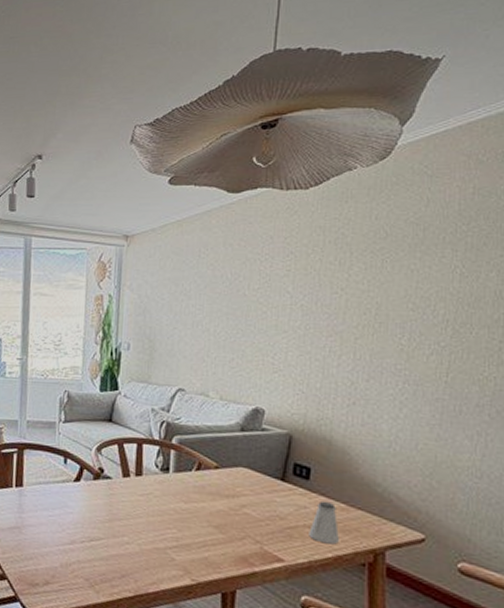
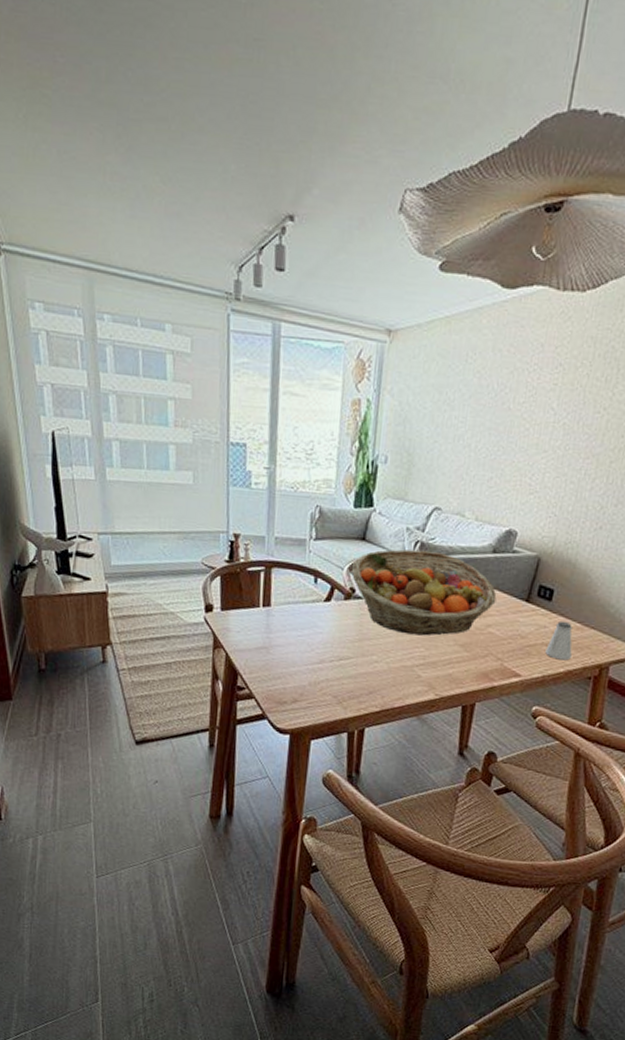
fruit basket: none [100,429,249,517] -> present [352,549,497,636]

